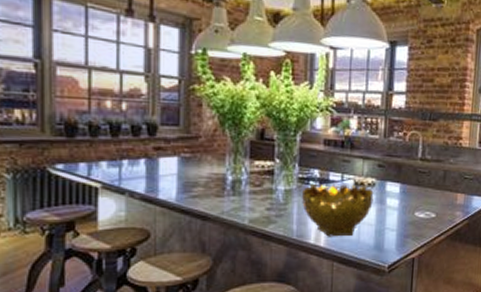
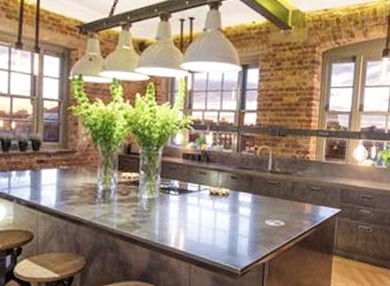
decorative bowl: present [301,183,374,237] -> none [162,193,228,242]

